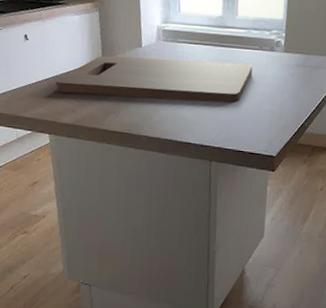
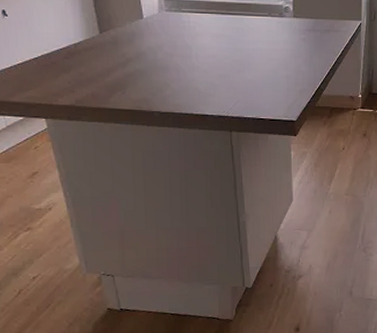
cutting board: present [55,56,253,103] -> none [46,29,264,73]

